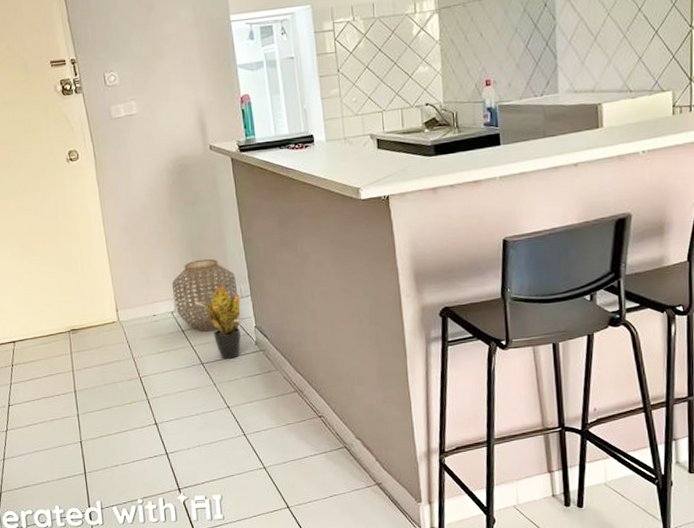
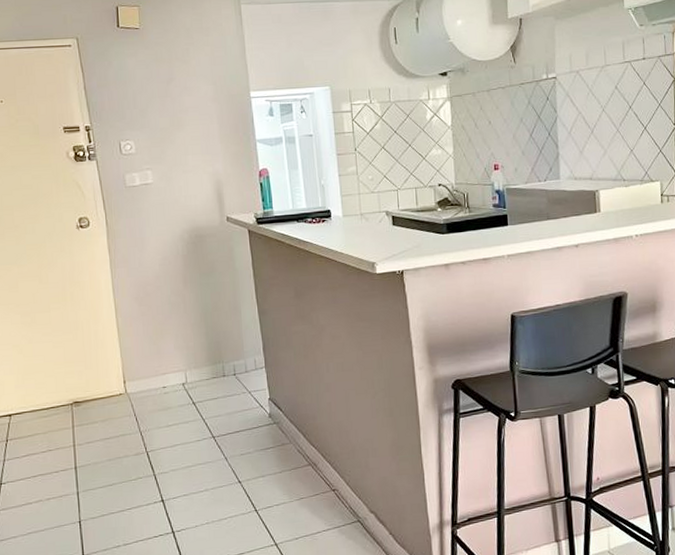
woven basket: present [171,258,238,332] -> none [183,329,252,404]
potted plant: present [194,286,243,359] -> none [207,357,257,432]

